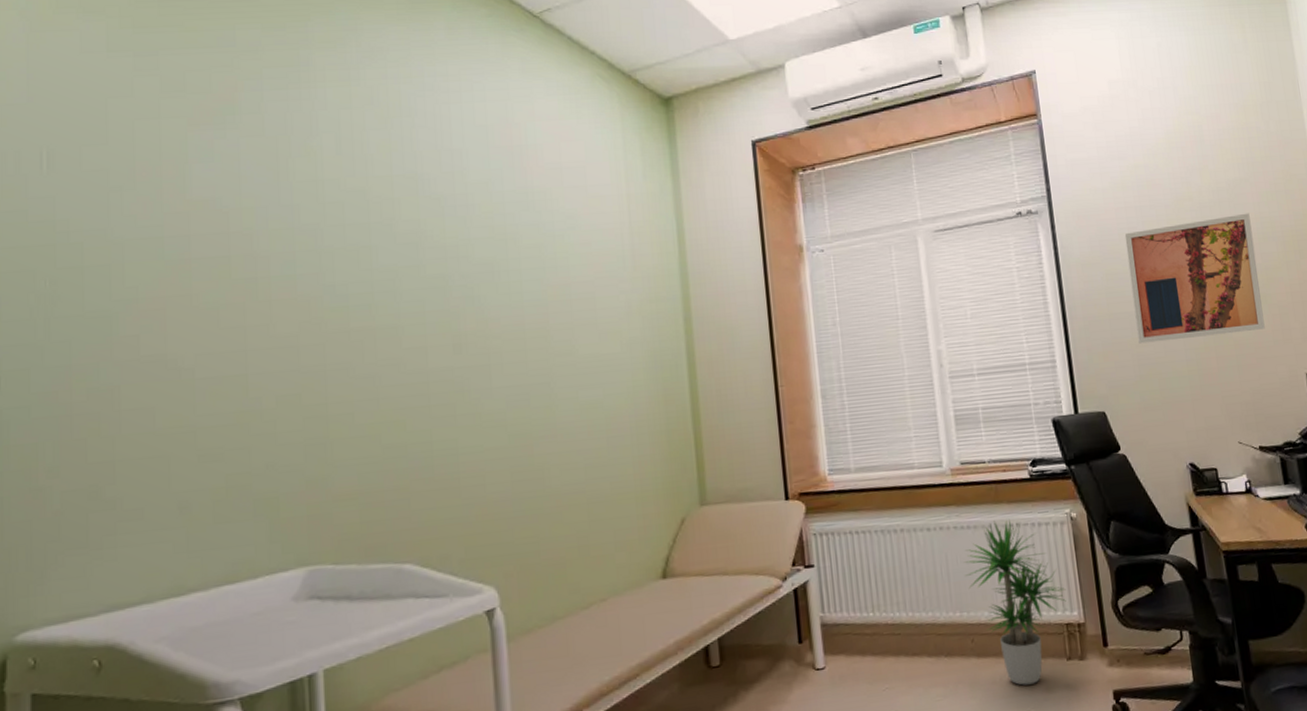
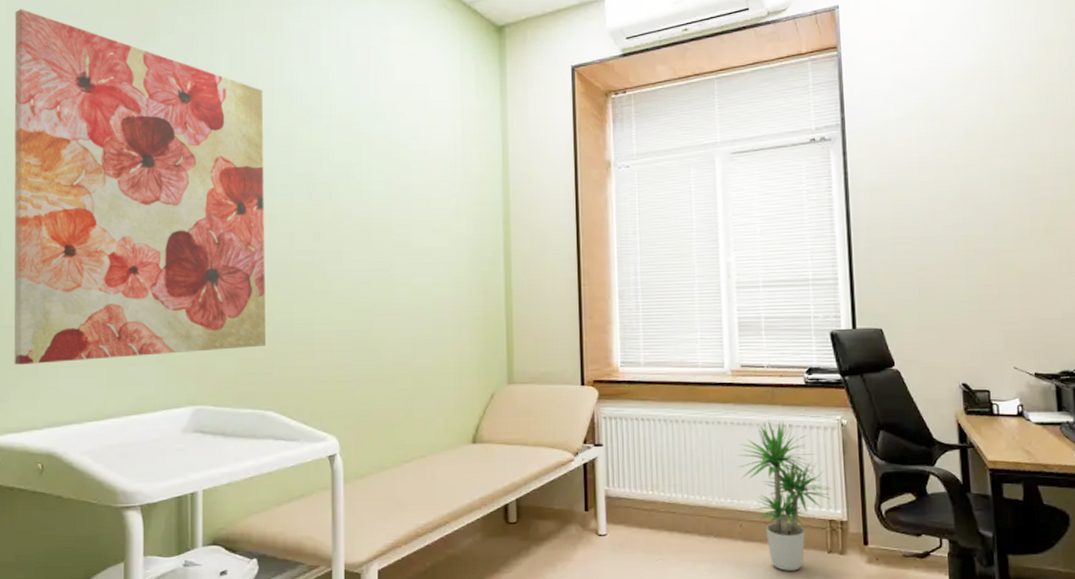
wall art: none [39,85,398,536] -> present [14,9,266,365]
wall art: present [1124,213,1265,344] -> none [914,147,1051,268]

